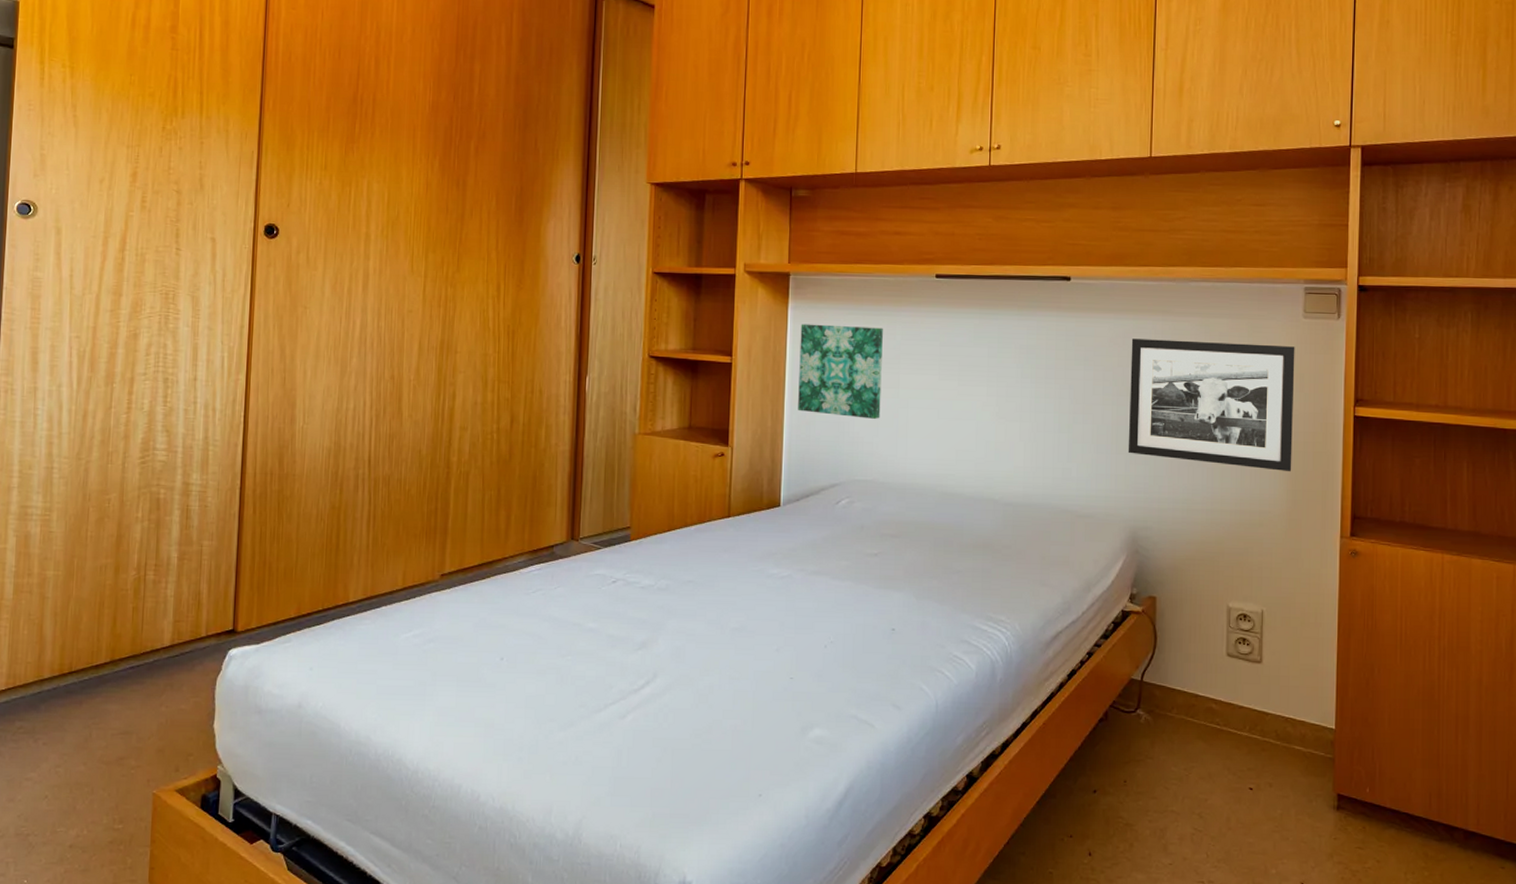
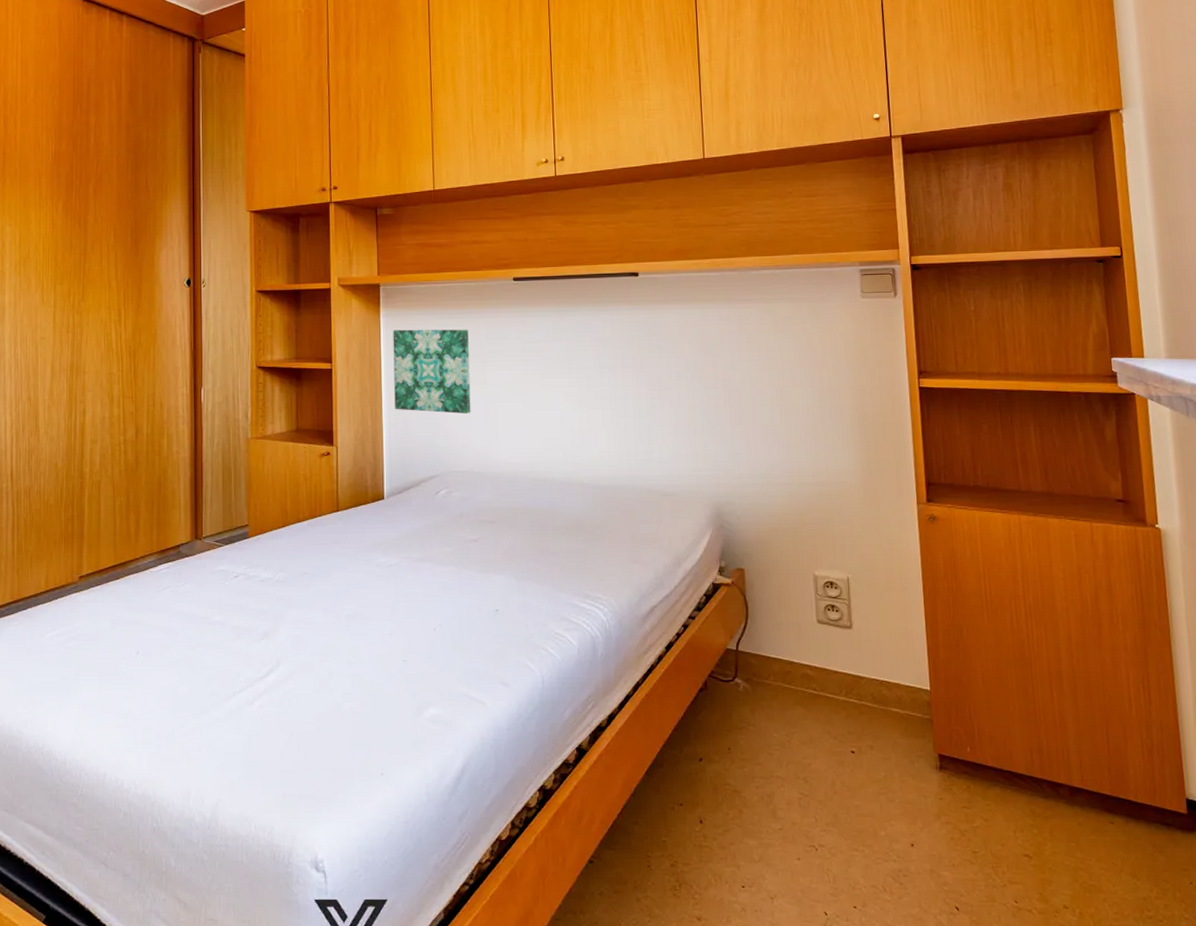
picture frame: present [1128,338,1295,472] -> none [700,324,864,444]

